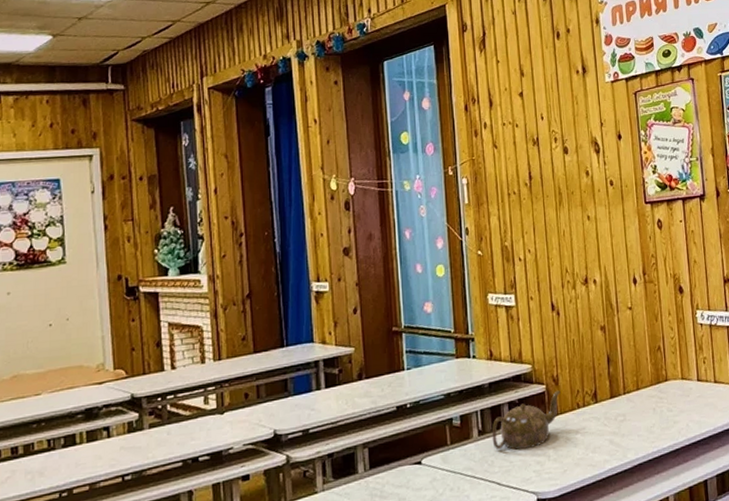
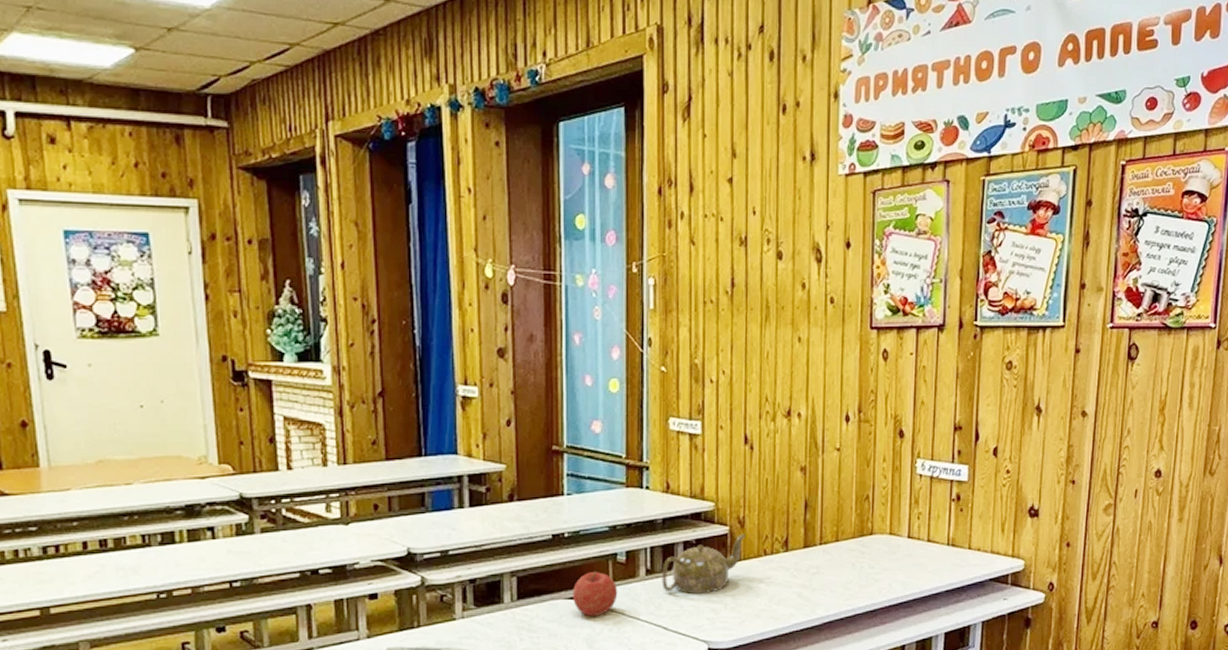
fruit: none [417,436,456,480] -> present [573,571,618,618]

